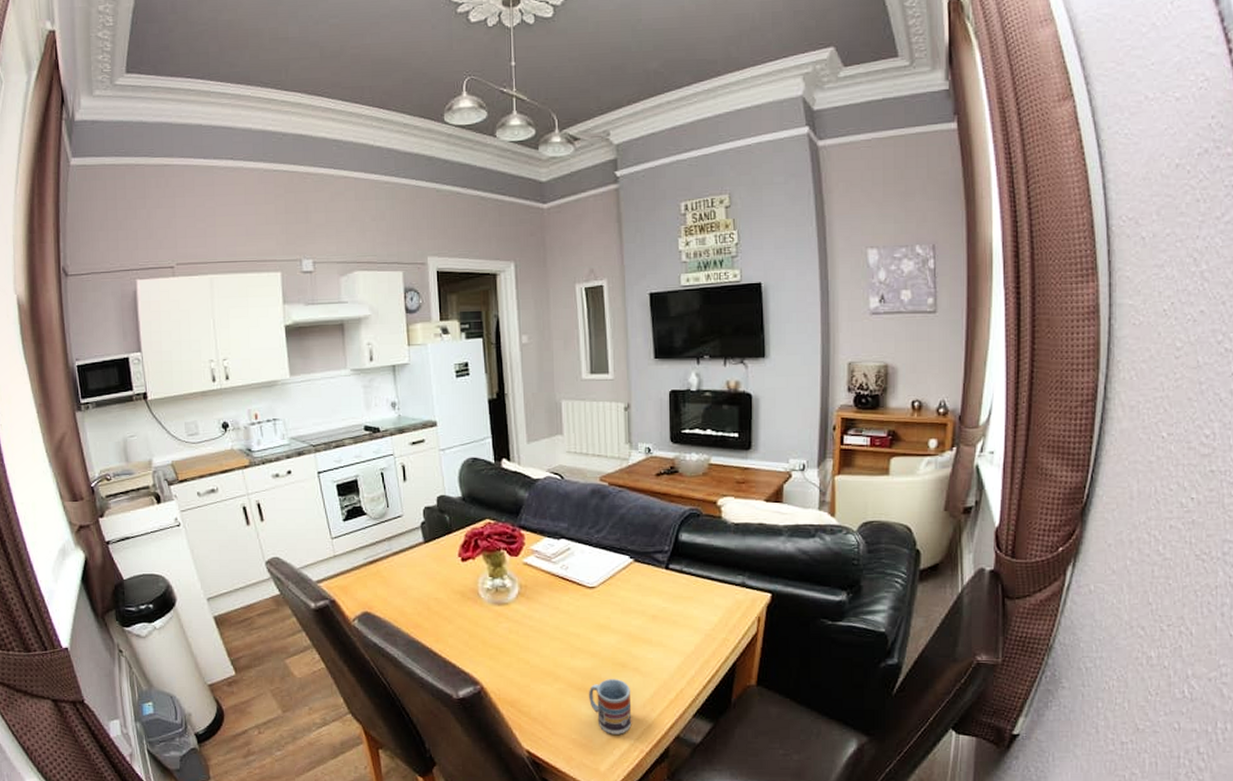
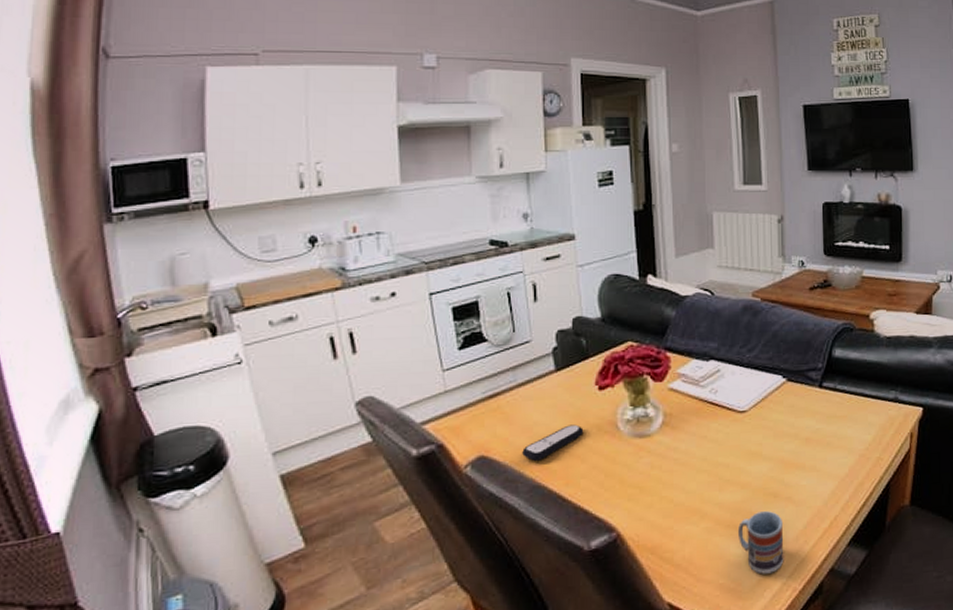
remote control: none [399,590,450,619] -> present [522,424,584,461]

